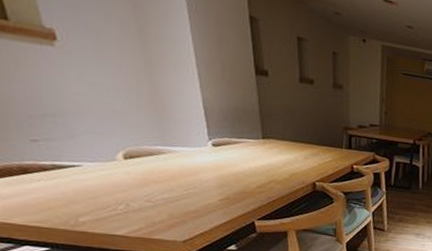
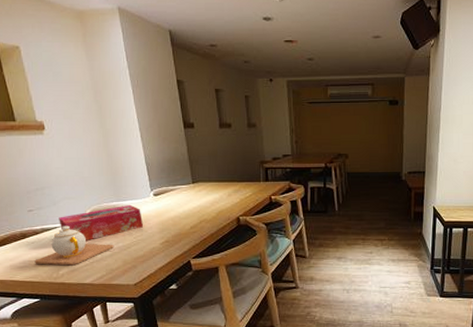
teapot: none [42,165,156,214] -> present [35,225,113,266]
tissue box: none [78,151,198,187] -> present [59,204,144,241]

